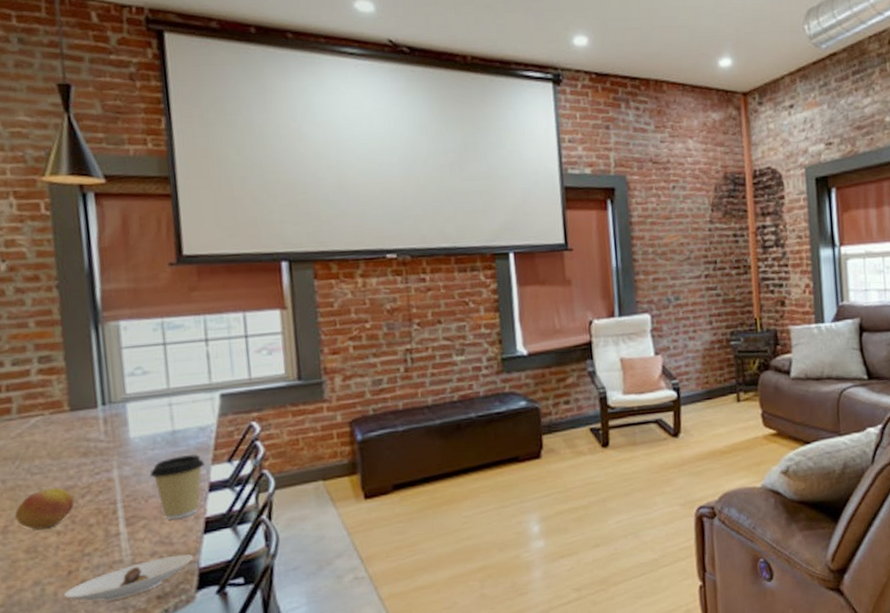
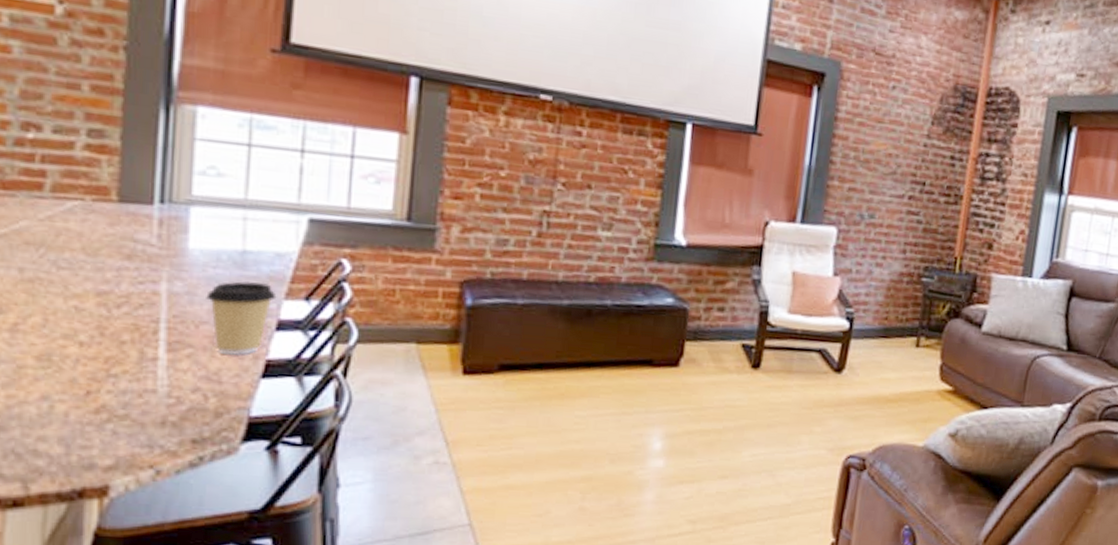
fruit: present [15,487,75,530] -> none [30,288,107,336]
saucer: present [63,554,193,601] -> none [75,396,243,435]

